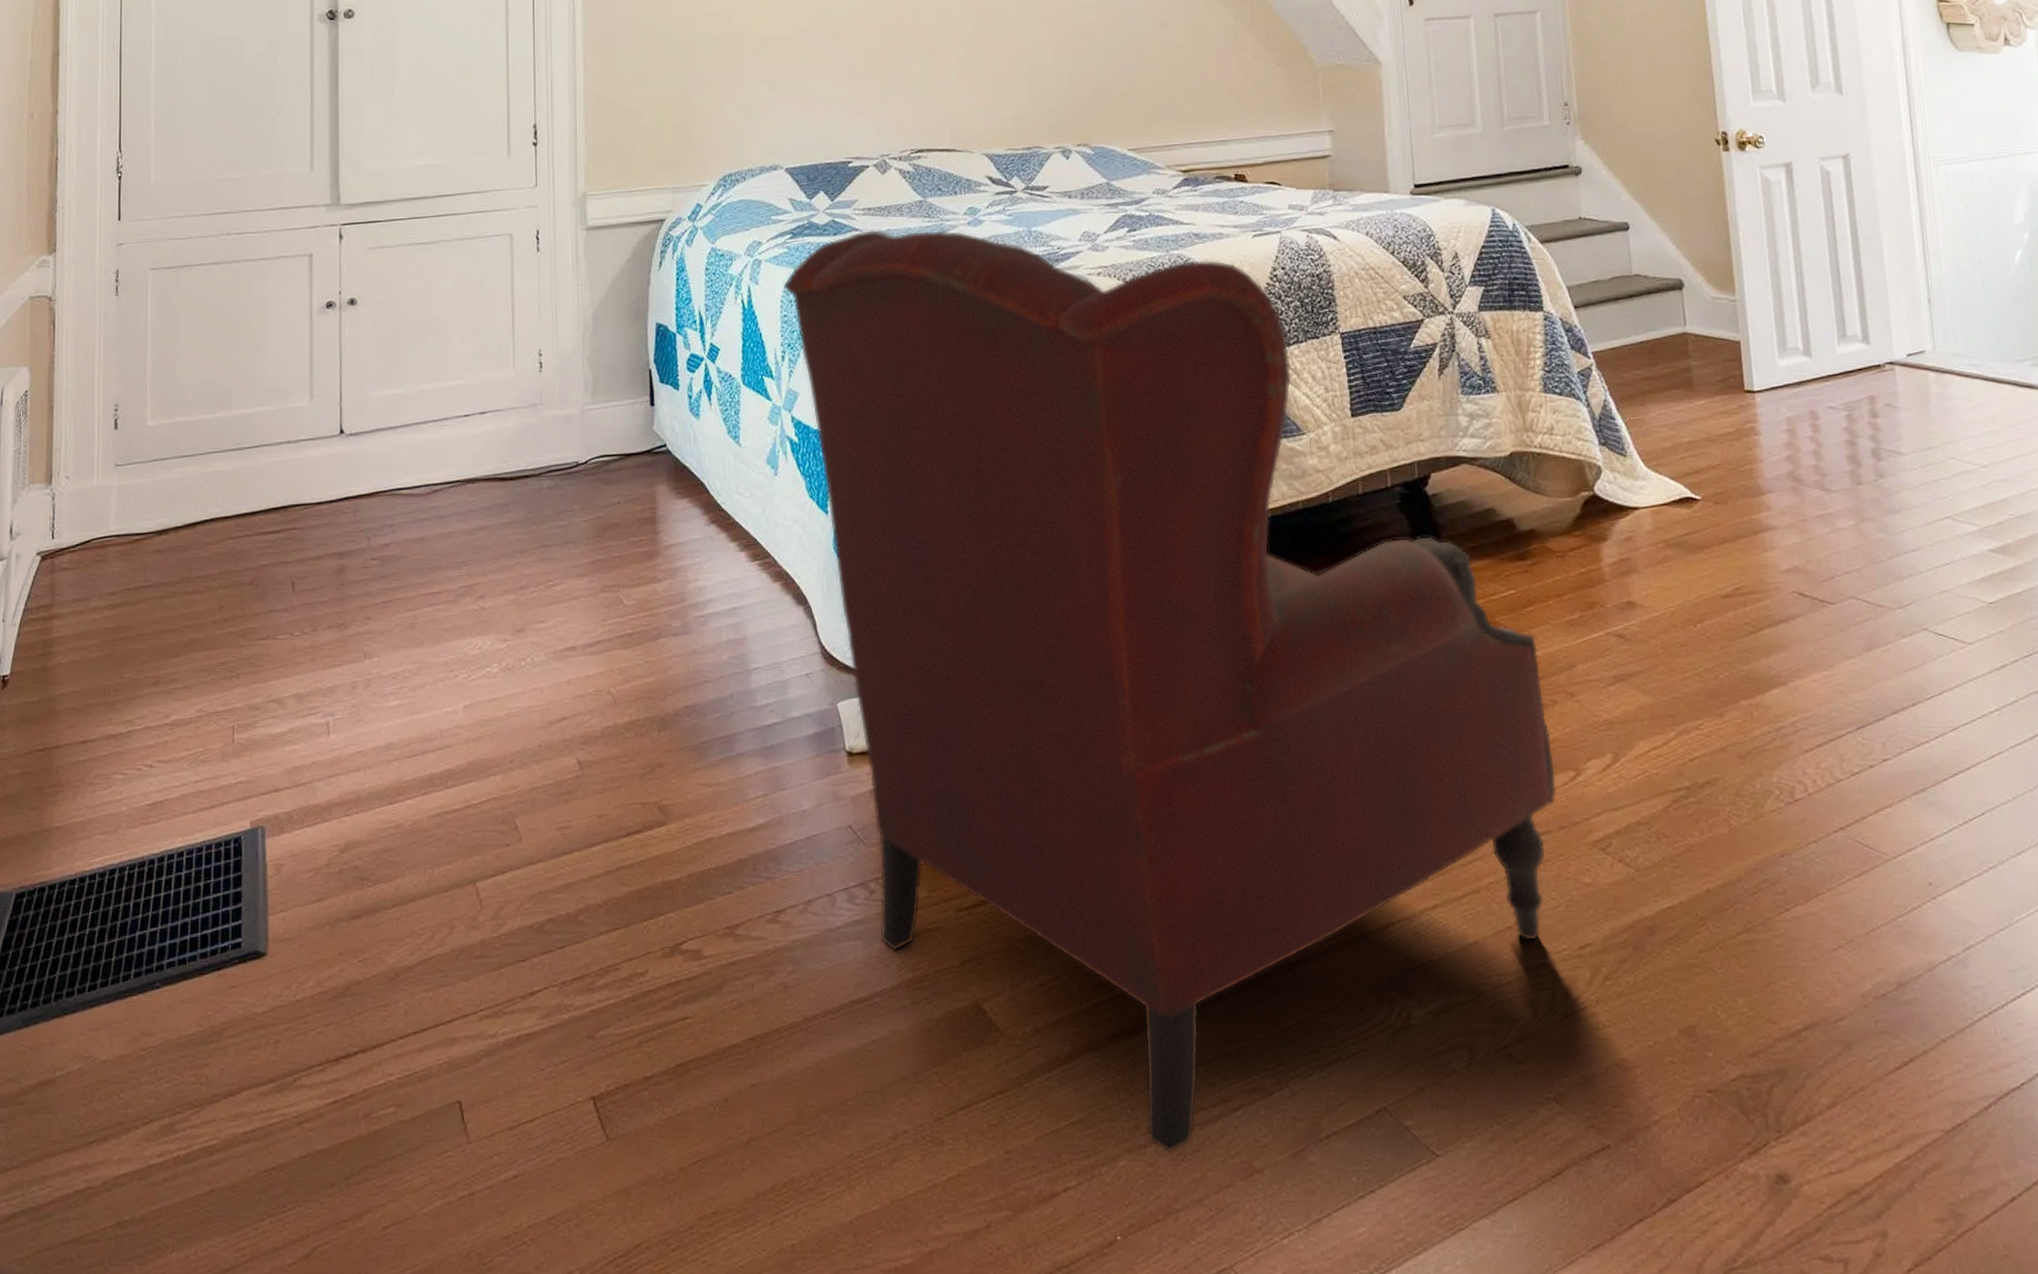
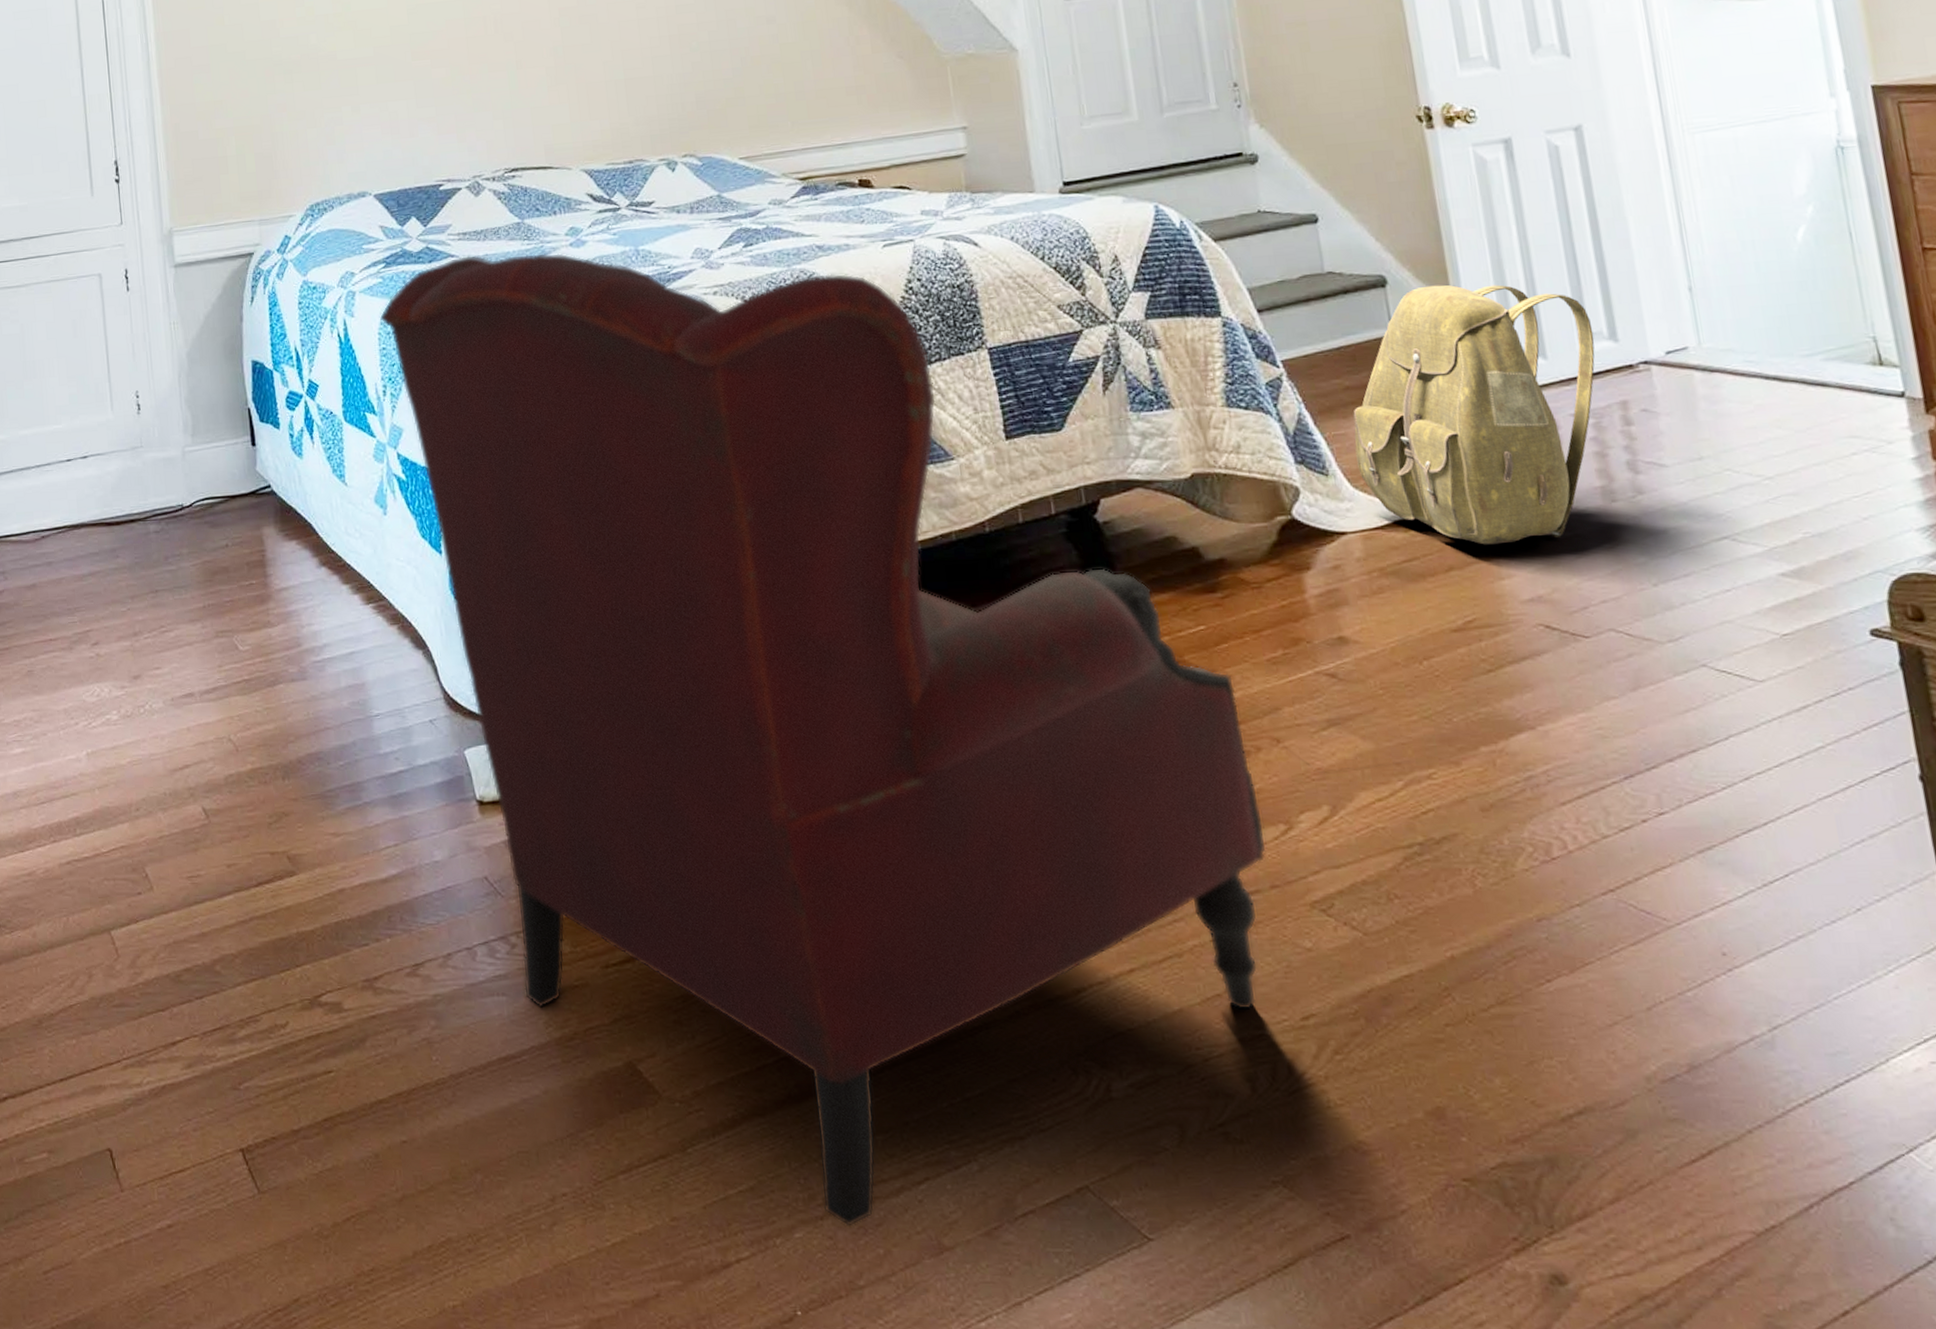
backpack: none [1650,289,1851,521] -> present [1353,284,1595,545]

